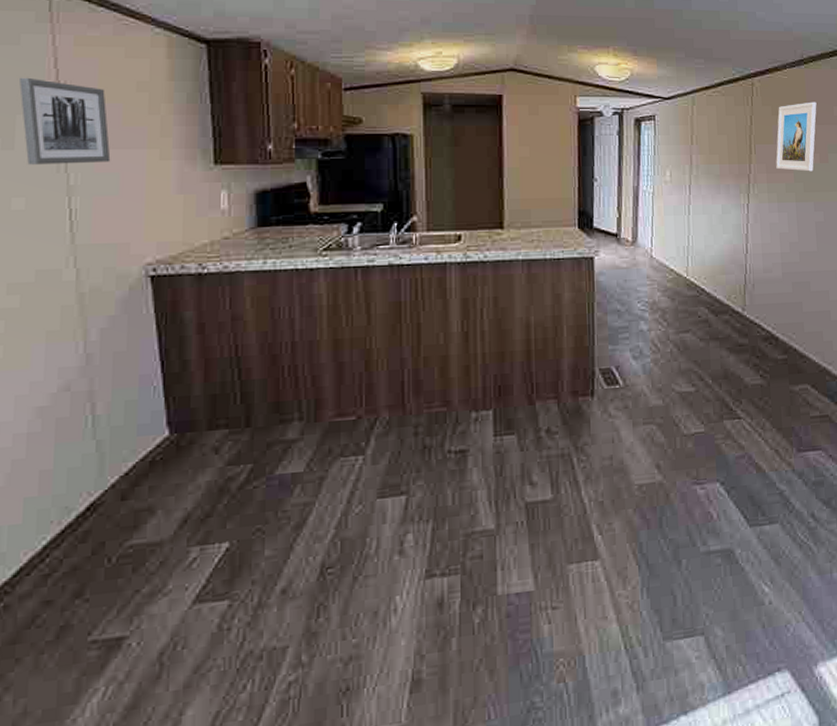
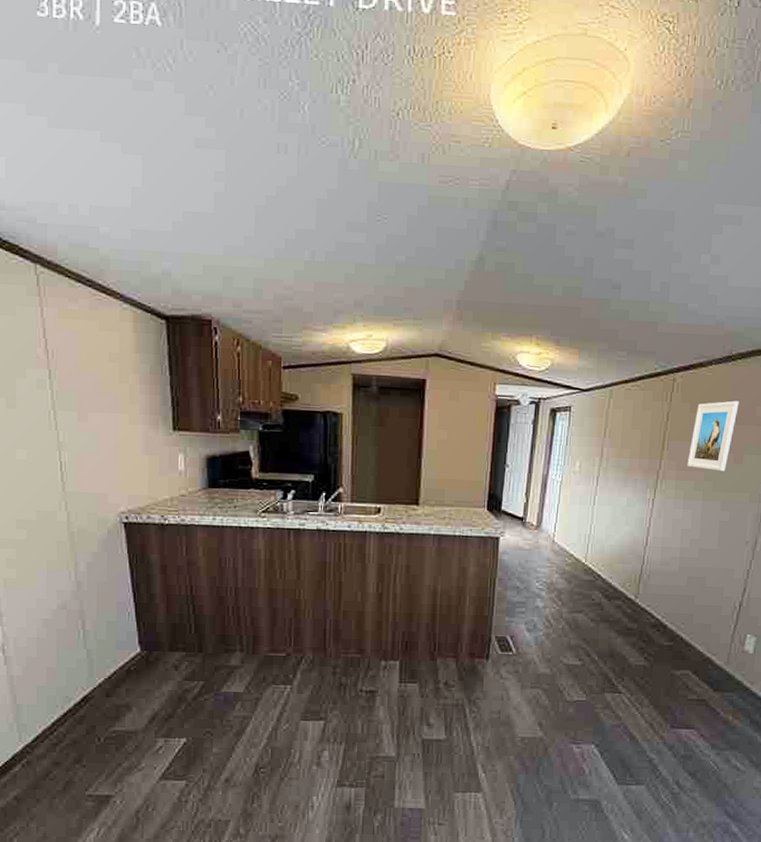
wall art: present [19,77,111,165] -> none [17,345,90,424]

